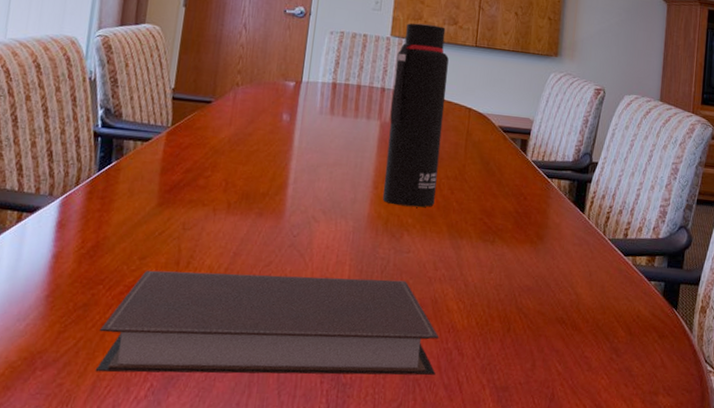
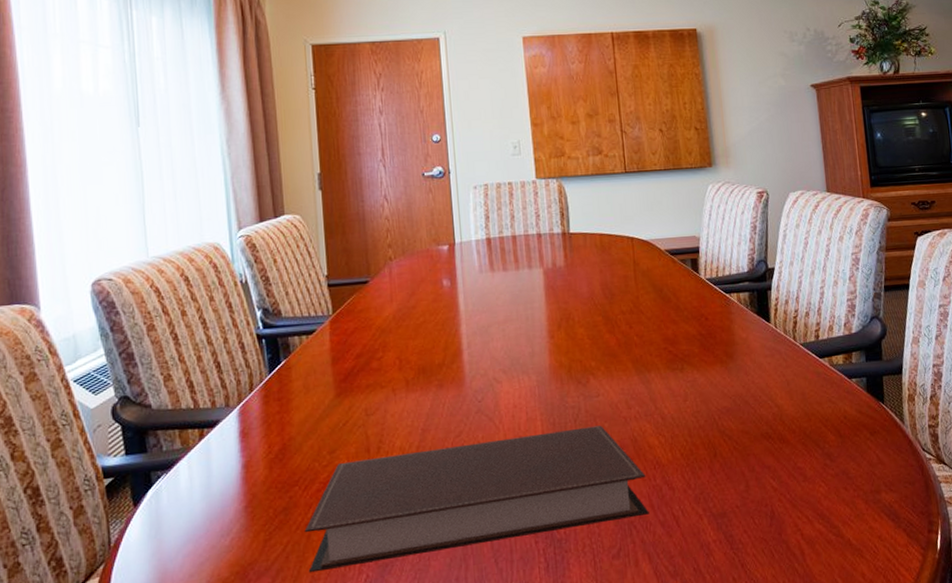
water bottle: present [382,23,449,208] -> none [546,159,614,351]

